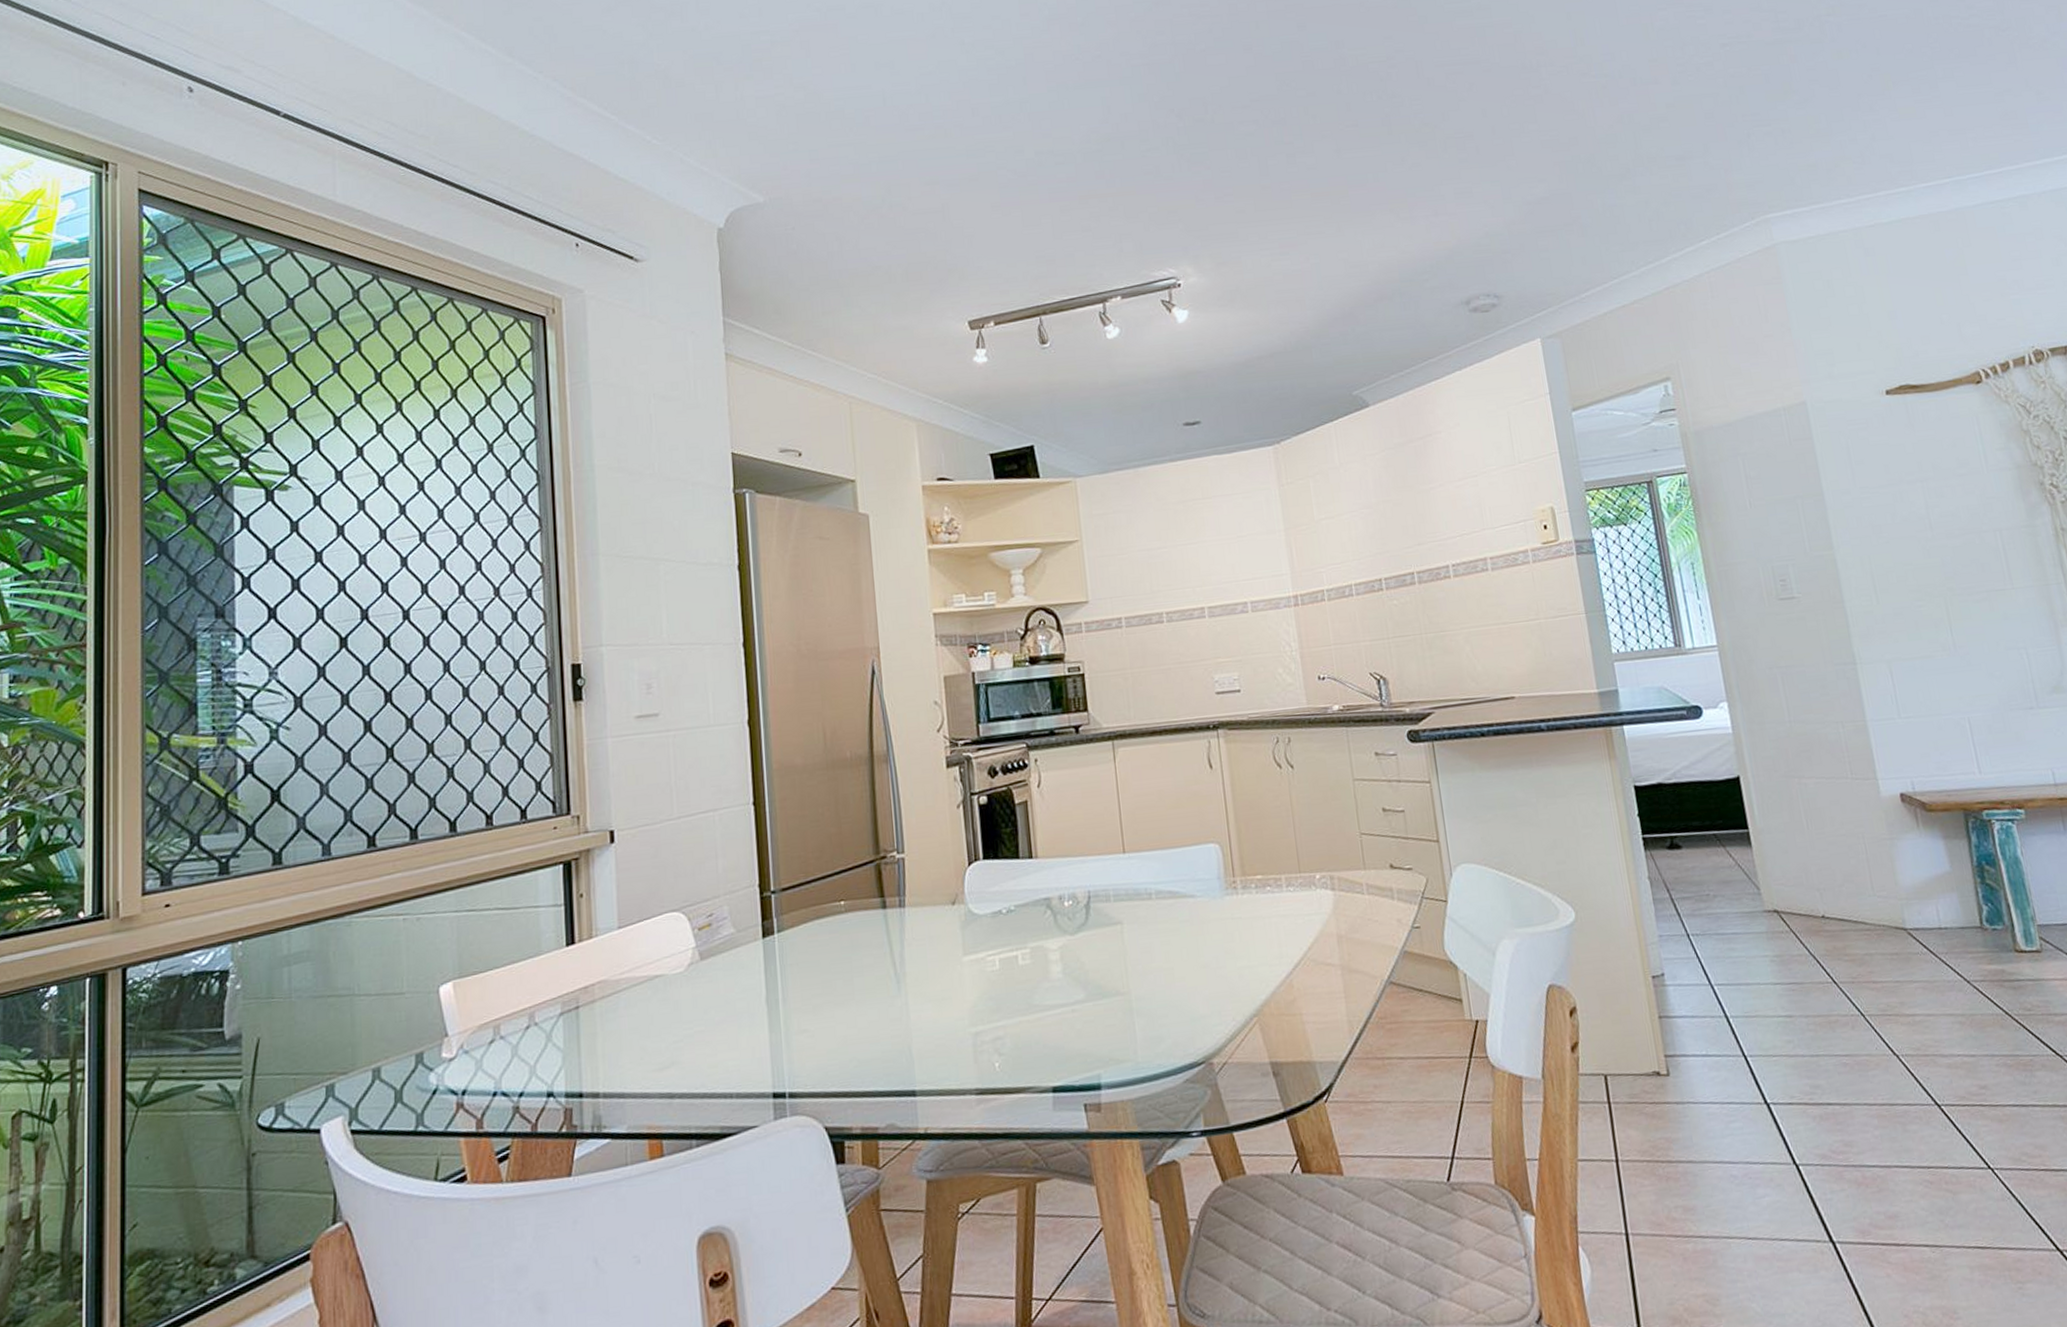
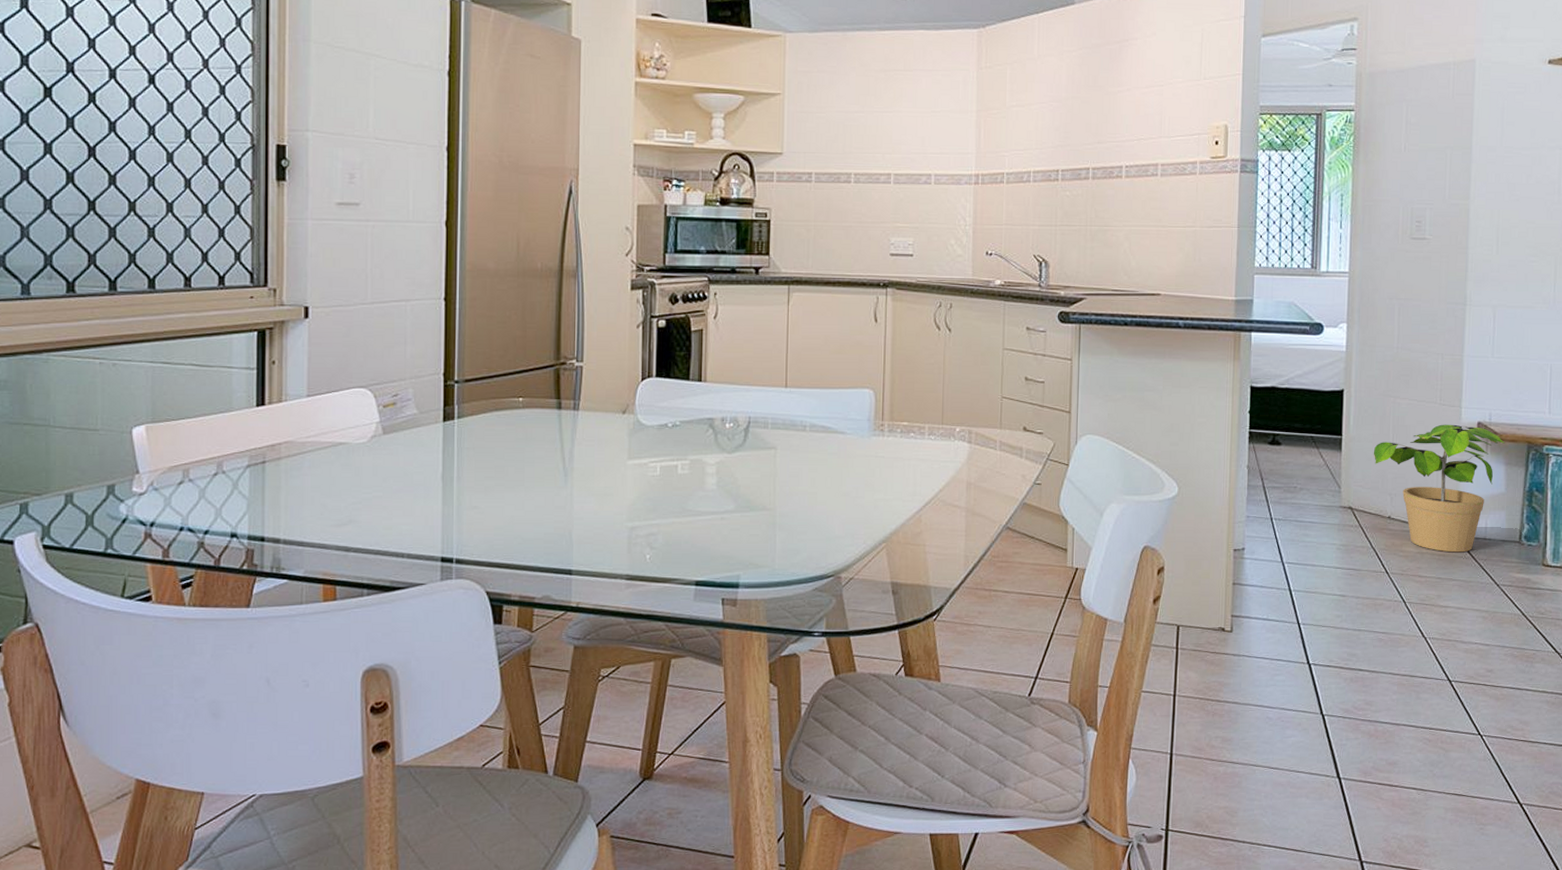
potted plant: none [1788,799,1937,950] -> present [1373,424,1505,553]

